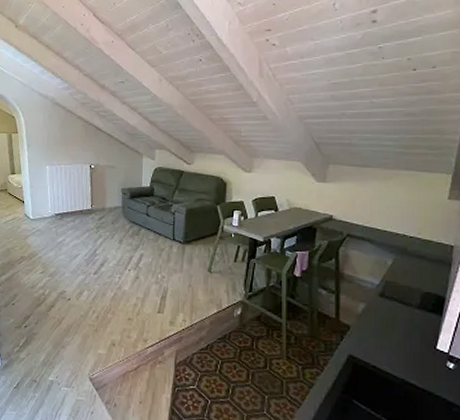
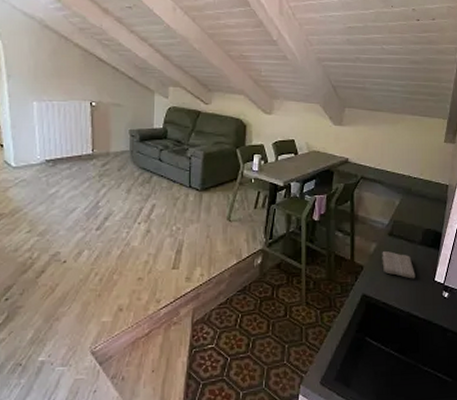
washcloth: none [371,311,412,345] -> present [382,250,416,279]

